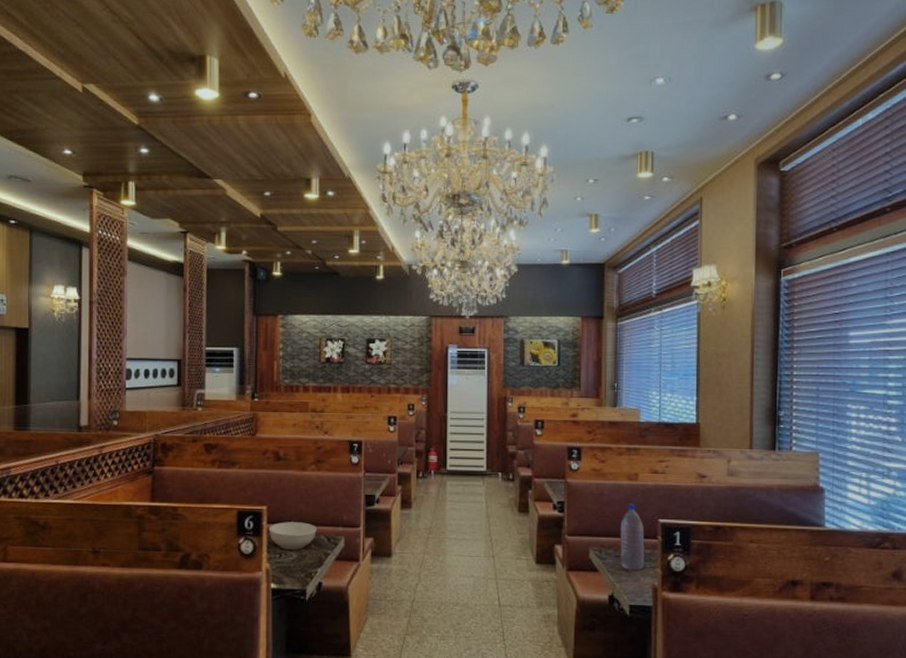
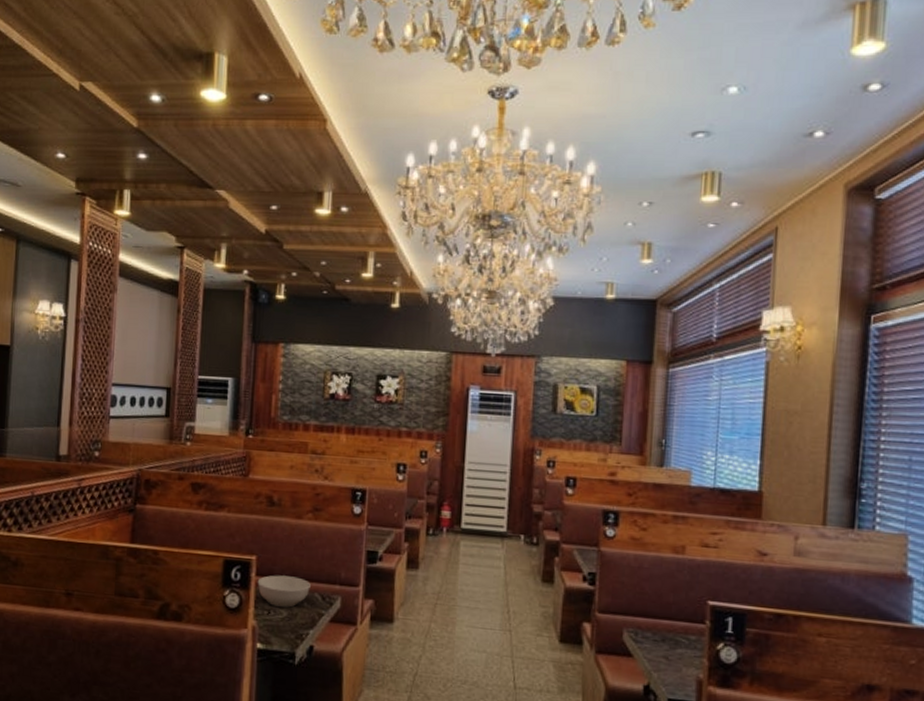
water bottle: present [620,503,645,570] -> none [659,580,690,659]

